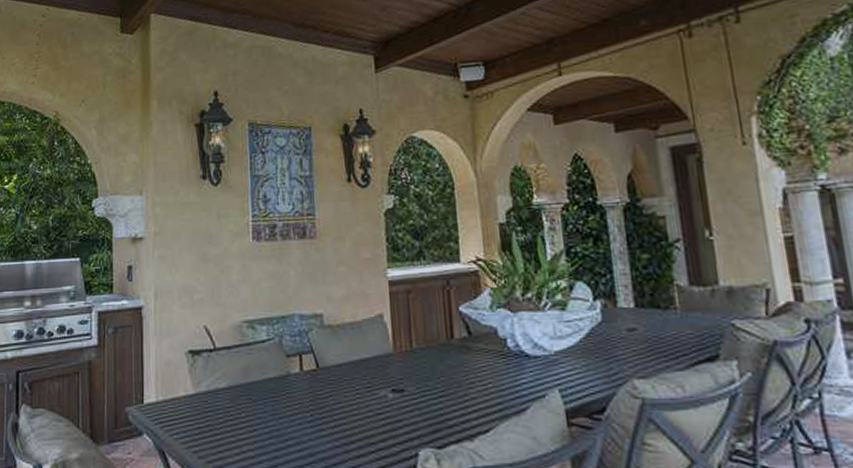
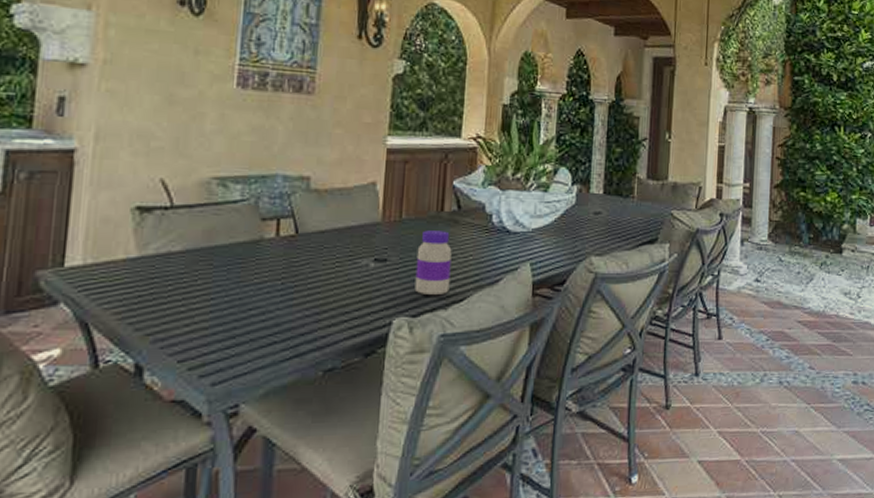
jar: none [432,358,473,425] -> present [414,230,452,294]

